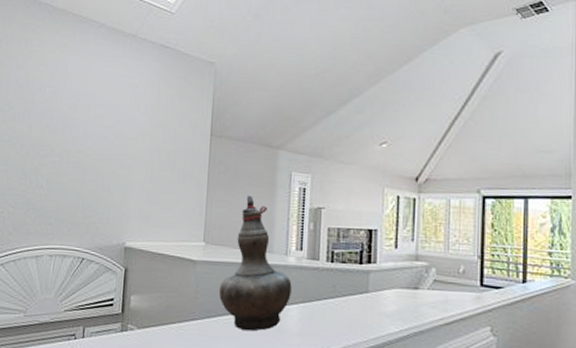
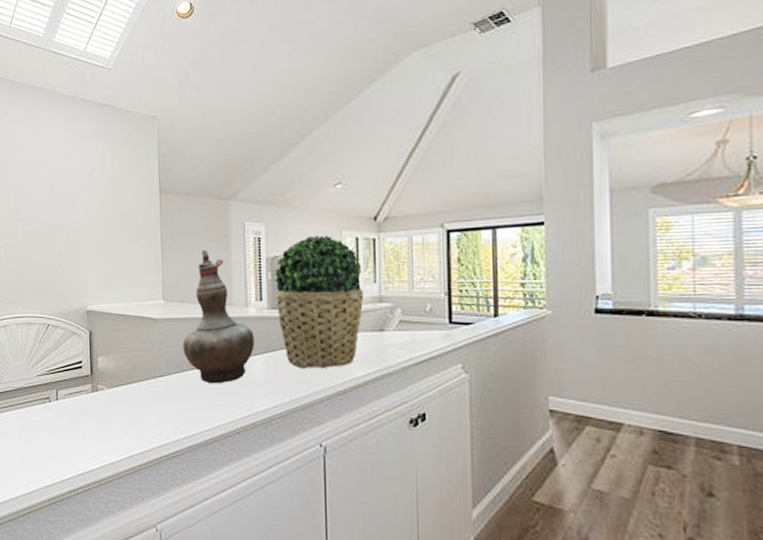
potted plant: none [315,190,402,323] -> present [274,235,364,369]

